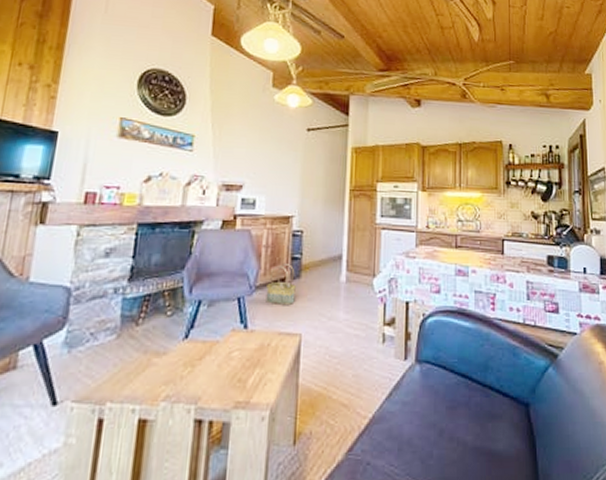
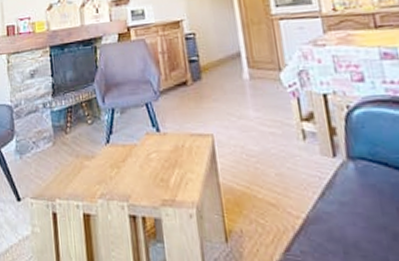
basket: present [266,264,296,306] -> none [170,67,201,108]

